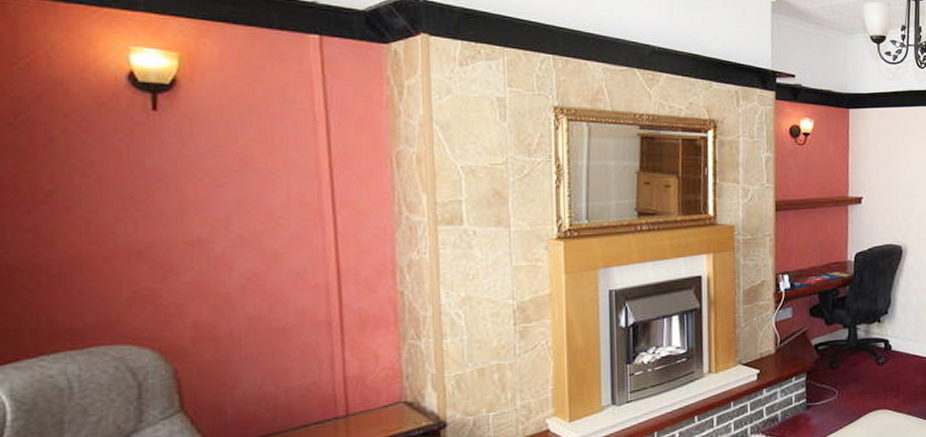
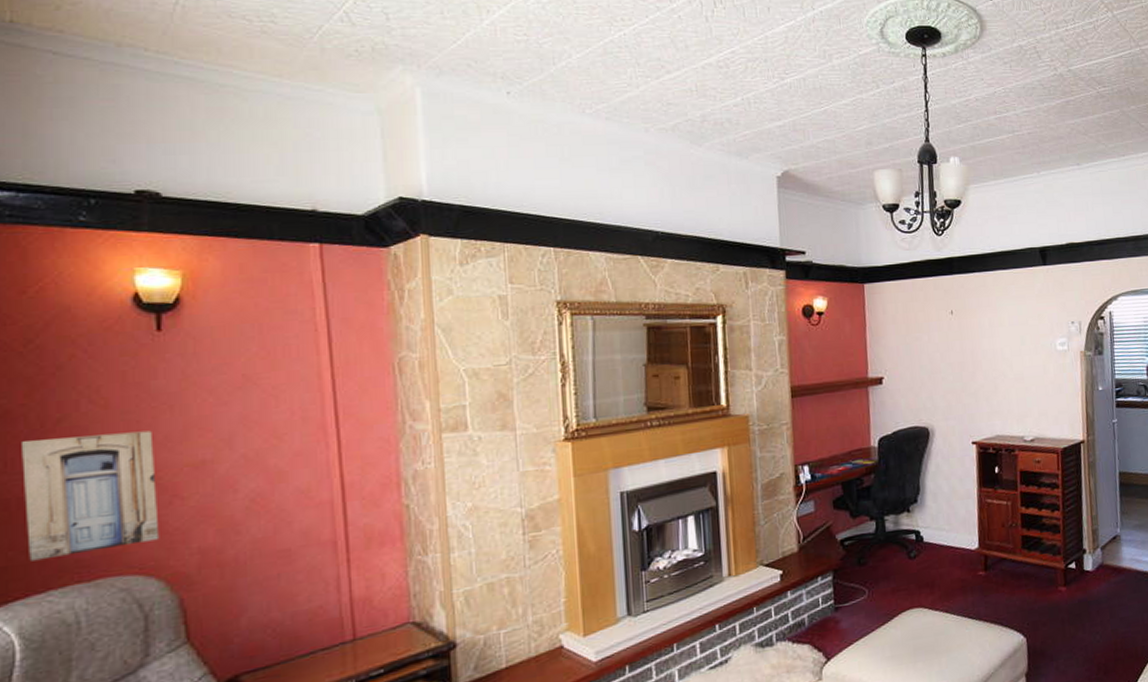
wall art: none [12,207,154,327] -> present [22,430,160,561]

